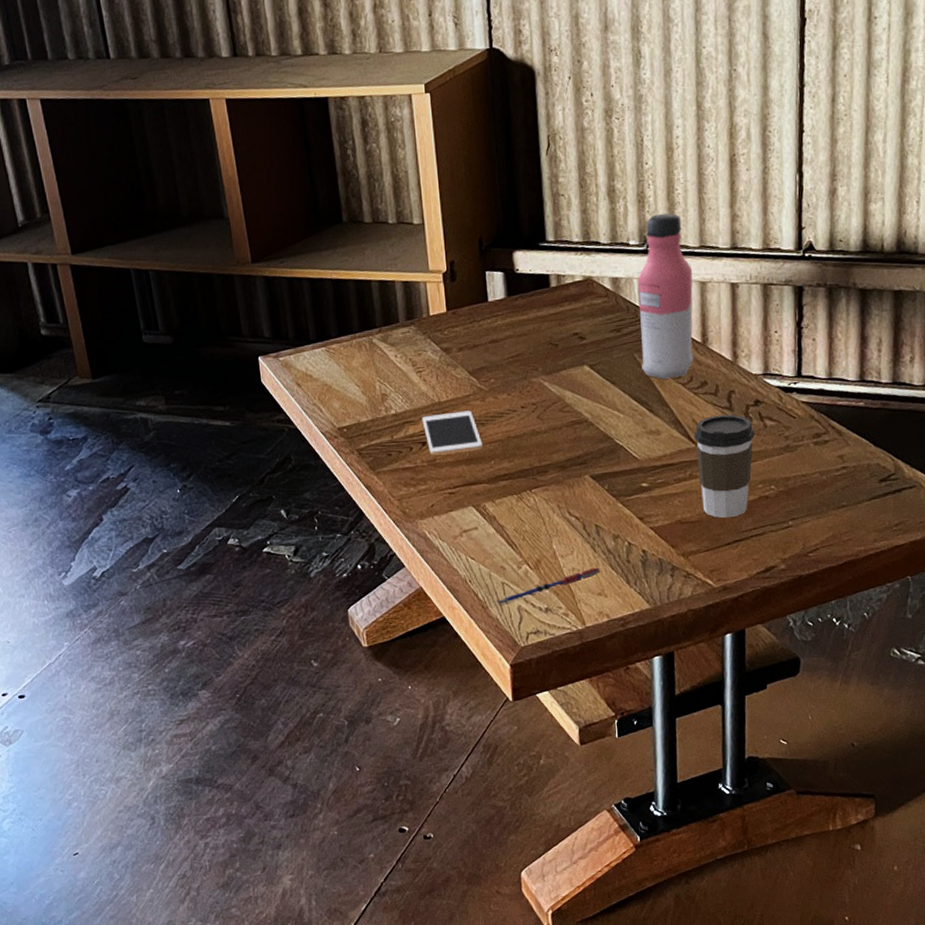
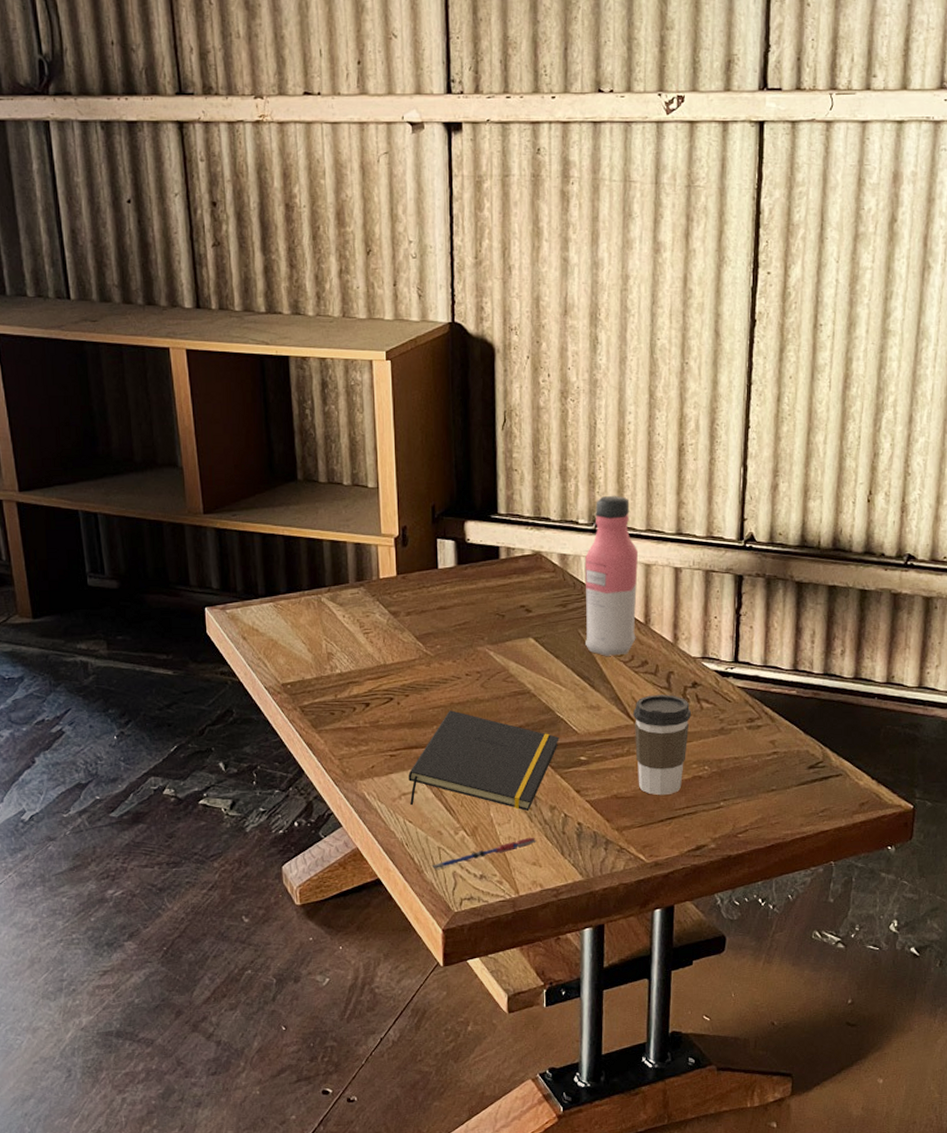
cell phone: present [421,410,483,456] -> none [366,674,426,717]
notepad: none [468,444,620,543] -> present [408,710,559,811]

